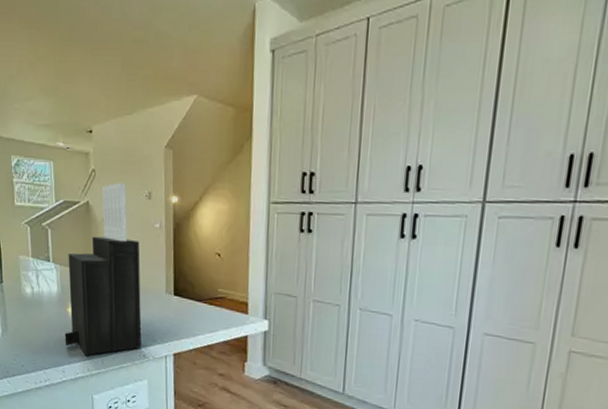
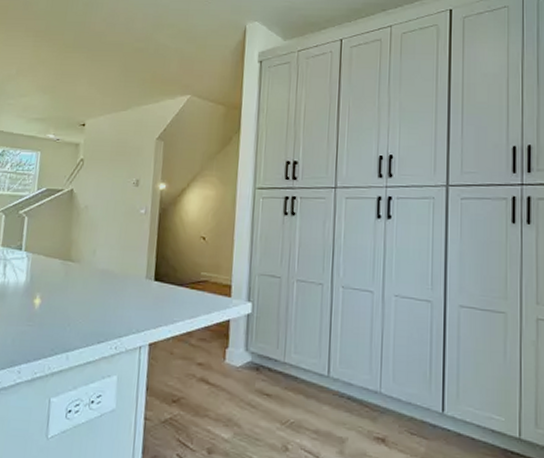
knife block: present [65,182,142,356] -> none [25,170,123,352]

